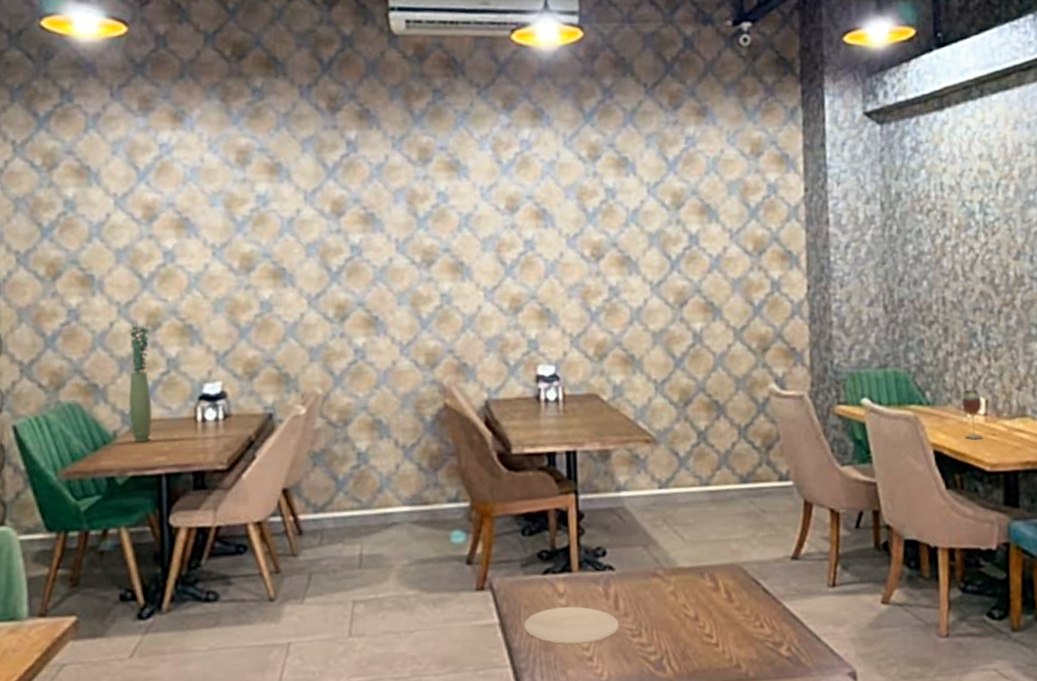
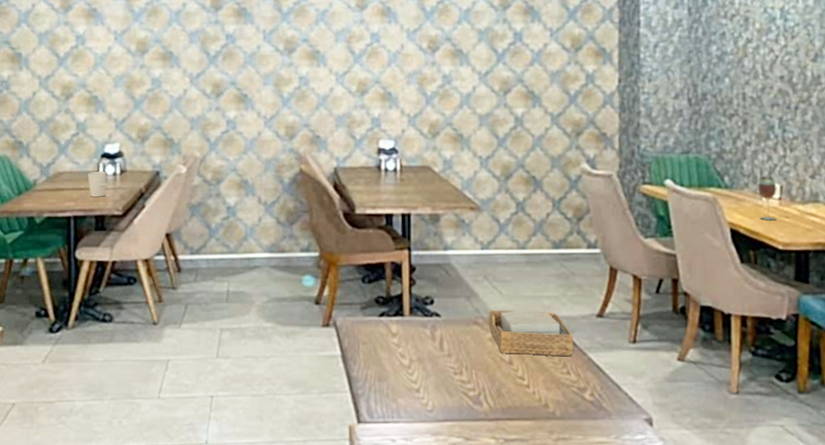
vase: present [128,323,152,444] -> none [46,93,64,191]
cup: none [182,416,210,449] -> present [87,171,109,197]
plate: present [524,606,619,645] -> none [362,345,443,378]
napkin holder: none [669,556,767,609] -> present [488,310,574,357]

